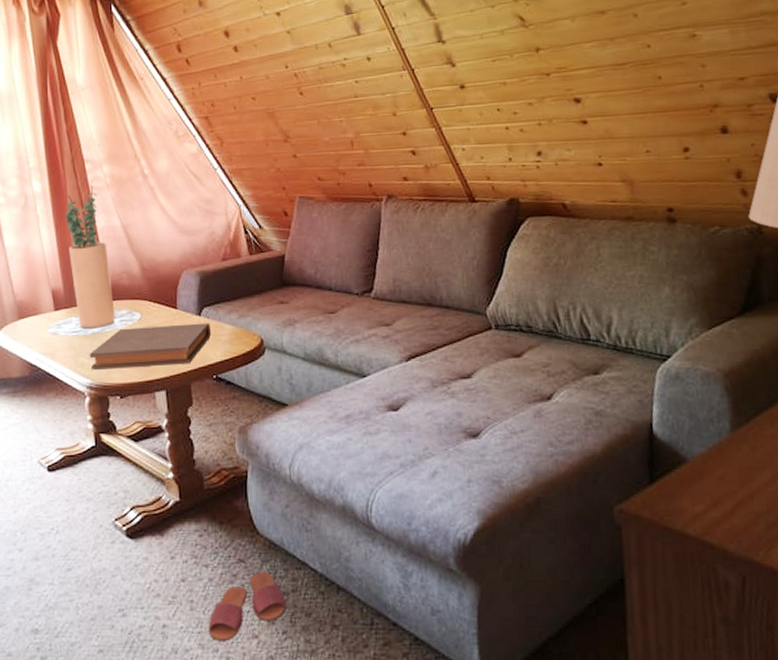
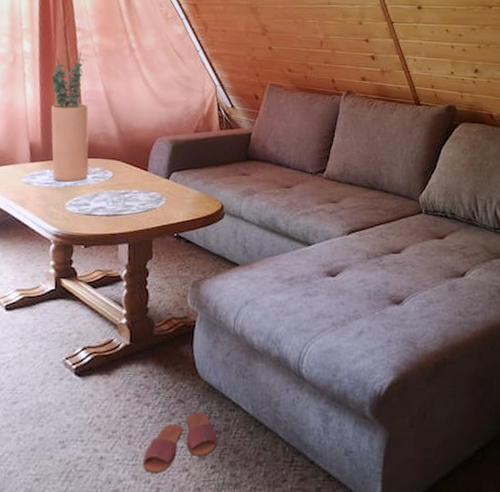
book: present [89,323,212,370] -> none [59,184,178,221]

